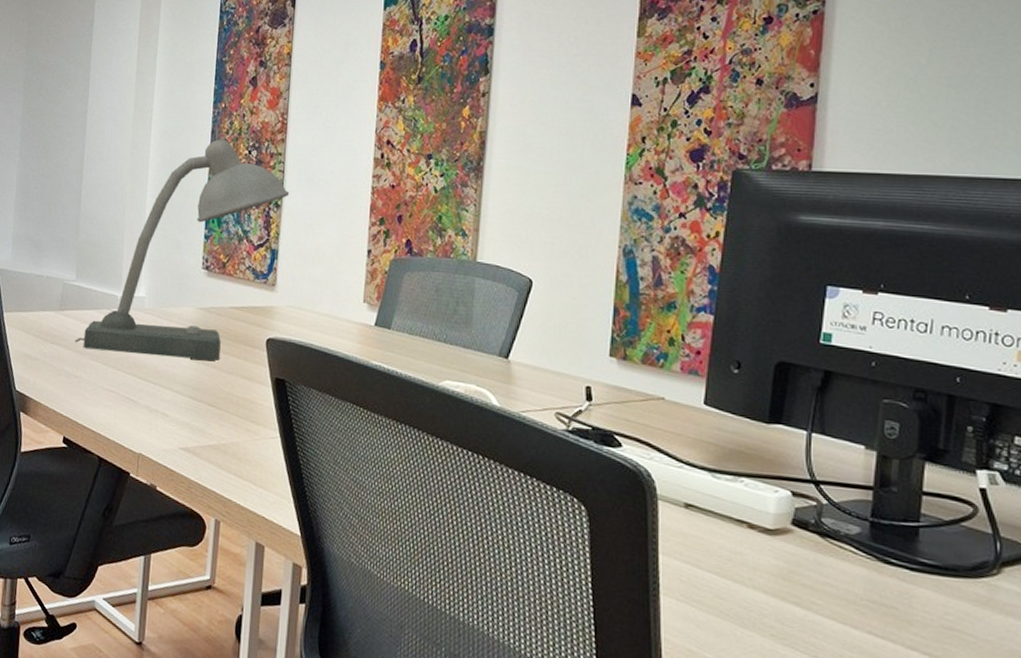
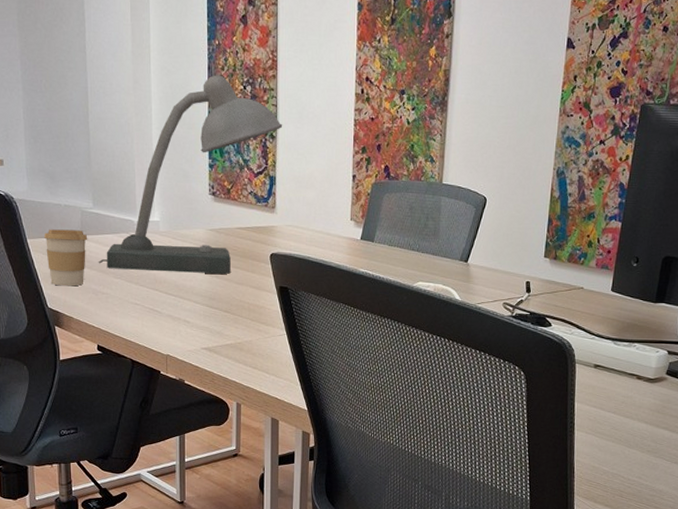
coffee cup: none [21,302,67,367] -> present [44,229,88,287]

